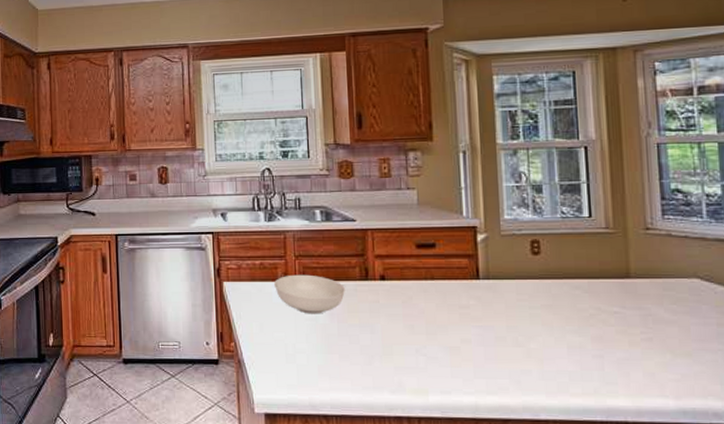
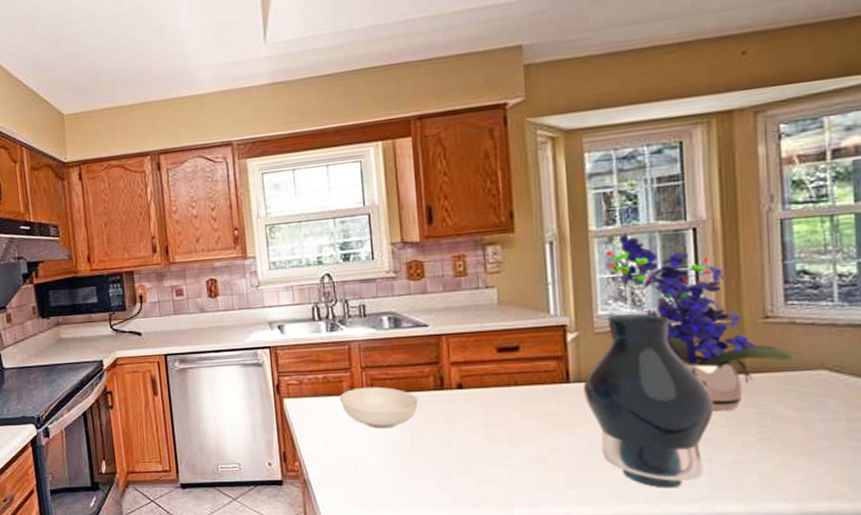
vase: none [492,220,605,382] -> present [584,314,715,488]
flower arrangement: none [510,149,679,312] -> present [605,234,803,411]

